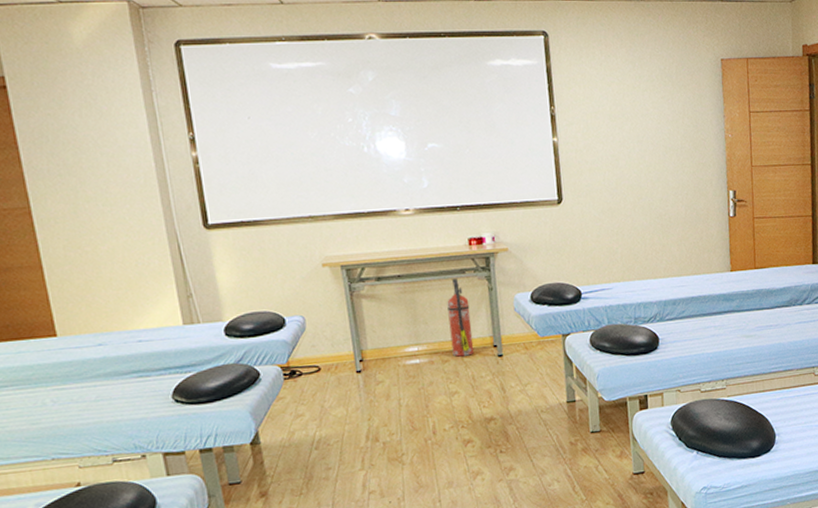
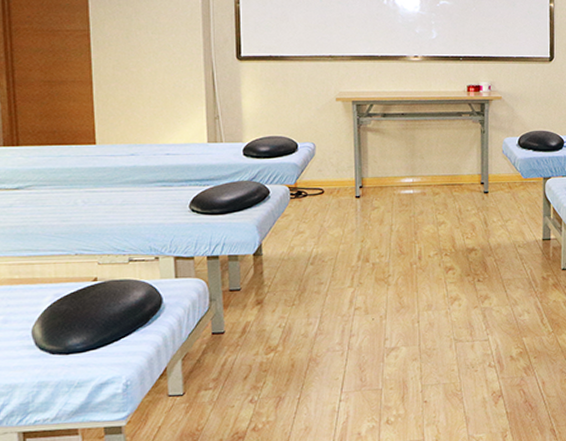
fire extinguisher: present [447,279,474,357] -> none [443,120,463,190]

